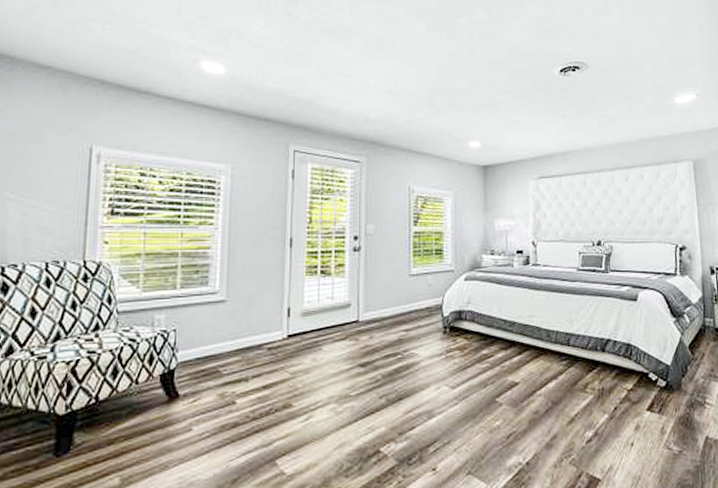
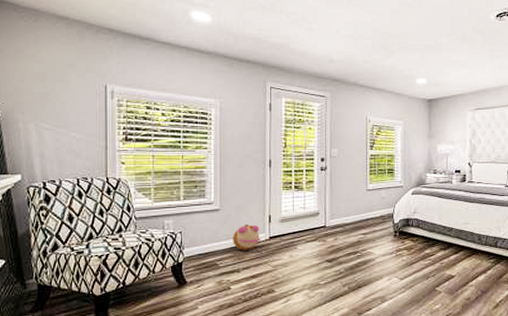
plush toy: none [241,319,277,353] -> present [233,224,261,250]

